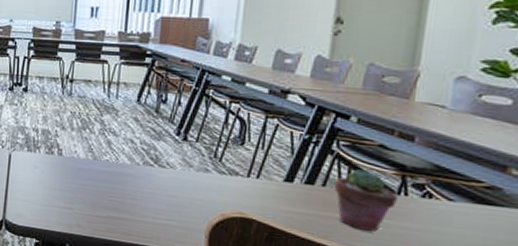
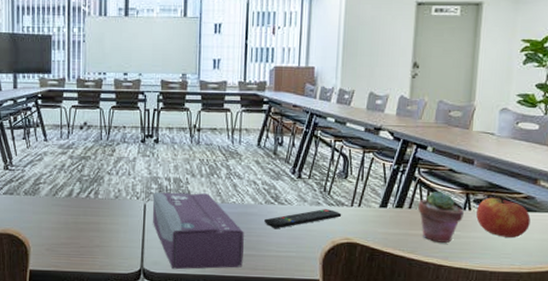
tissue box: none [17,142,117,231] -> present [152,192,244,270]
remote control: none [141,176,236,194] -> present [264,209,342,229]
apple: none [415,182,495,236] -> present [476,196,531,238]

